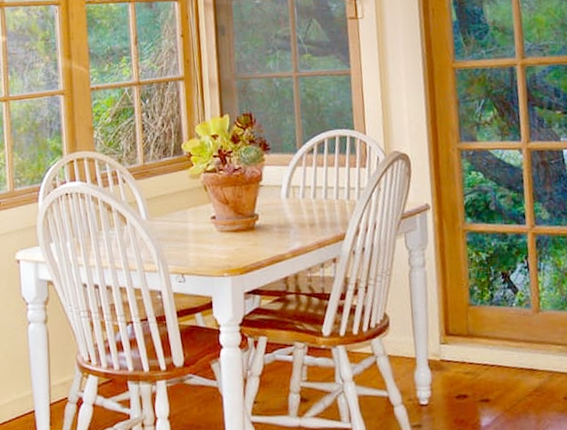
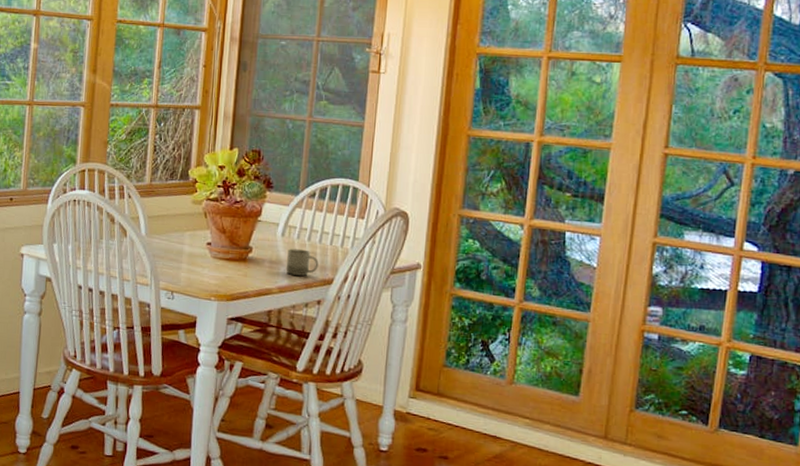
cup: none [295,208,328,237] -> present [286,248,319,276]

